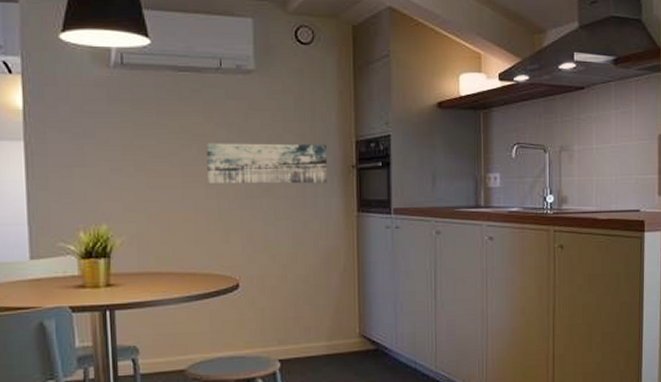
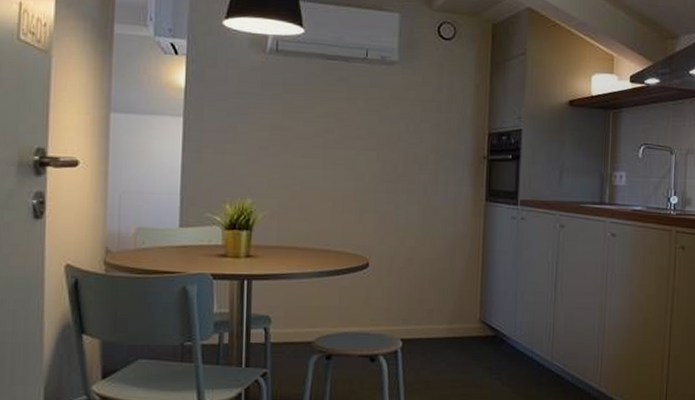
wall art: present [207,143,328,184] -> none [347,128,461,172]

